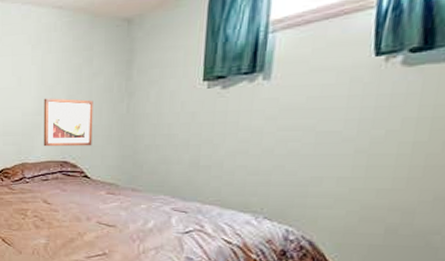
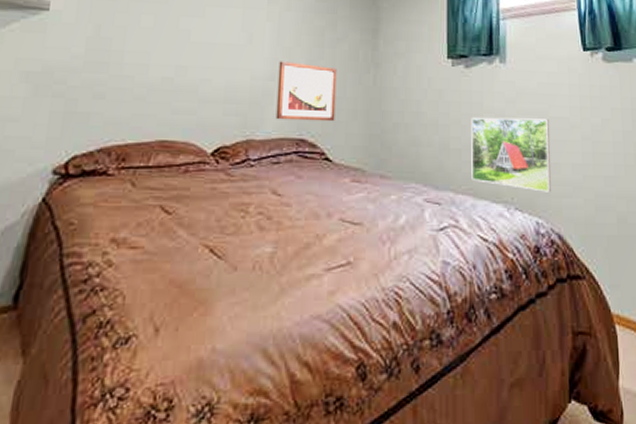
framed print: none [220,134,317,204] -> present [471,117,551,192]

